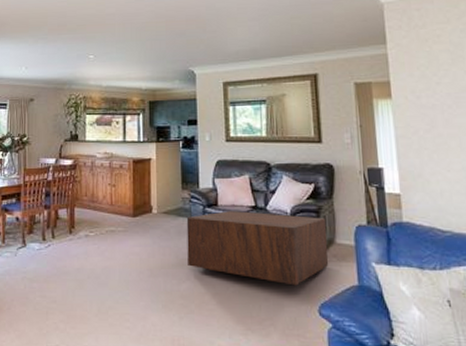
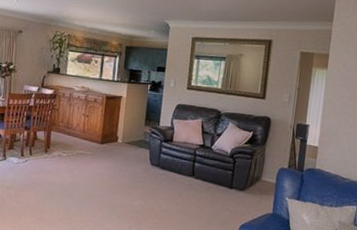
coffee table: present [186,211,329,286] -> none [142,146,258,210]

